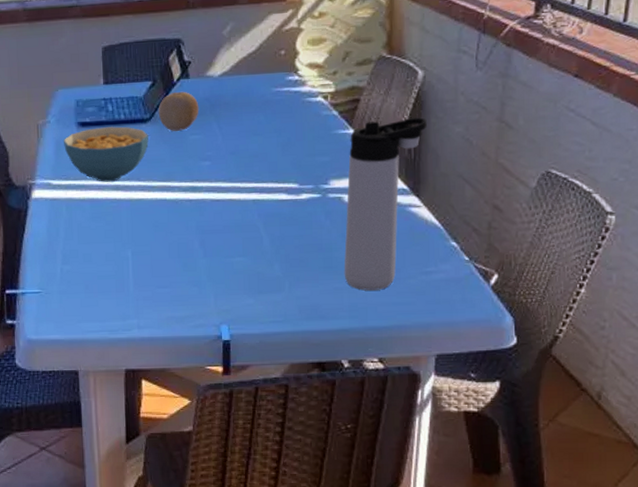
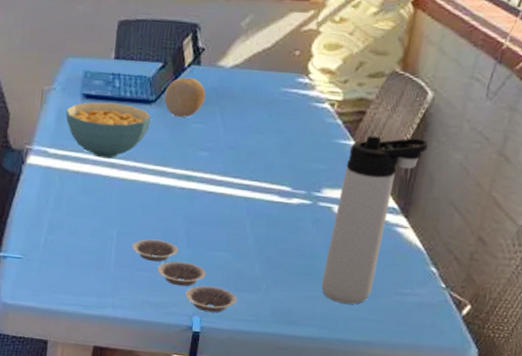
plate: none [148,254,263,319] -> present [132,239,238,313]

